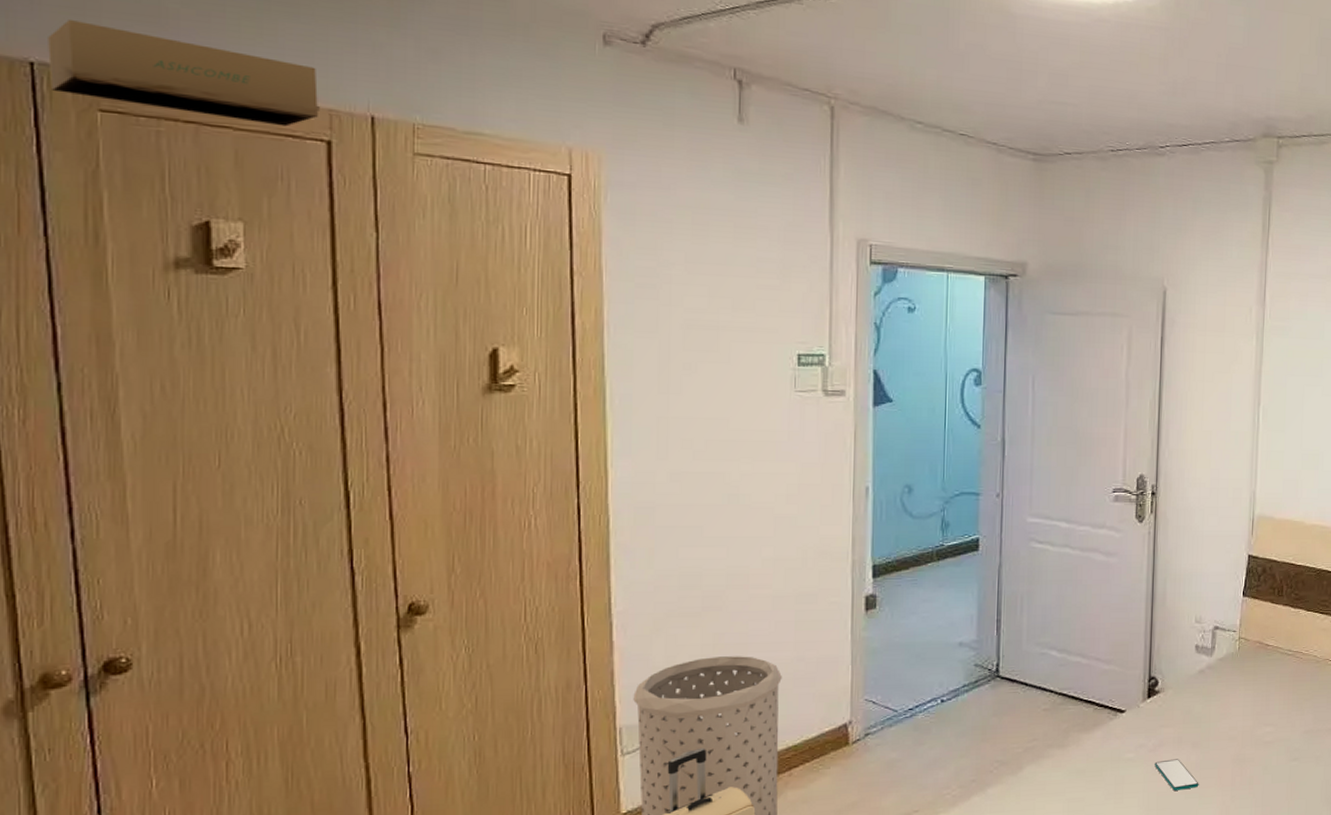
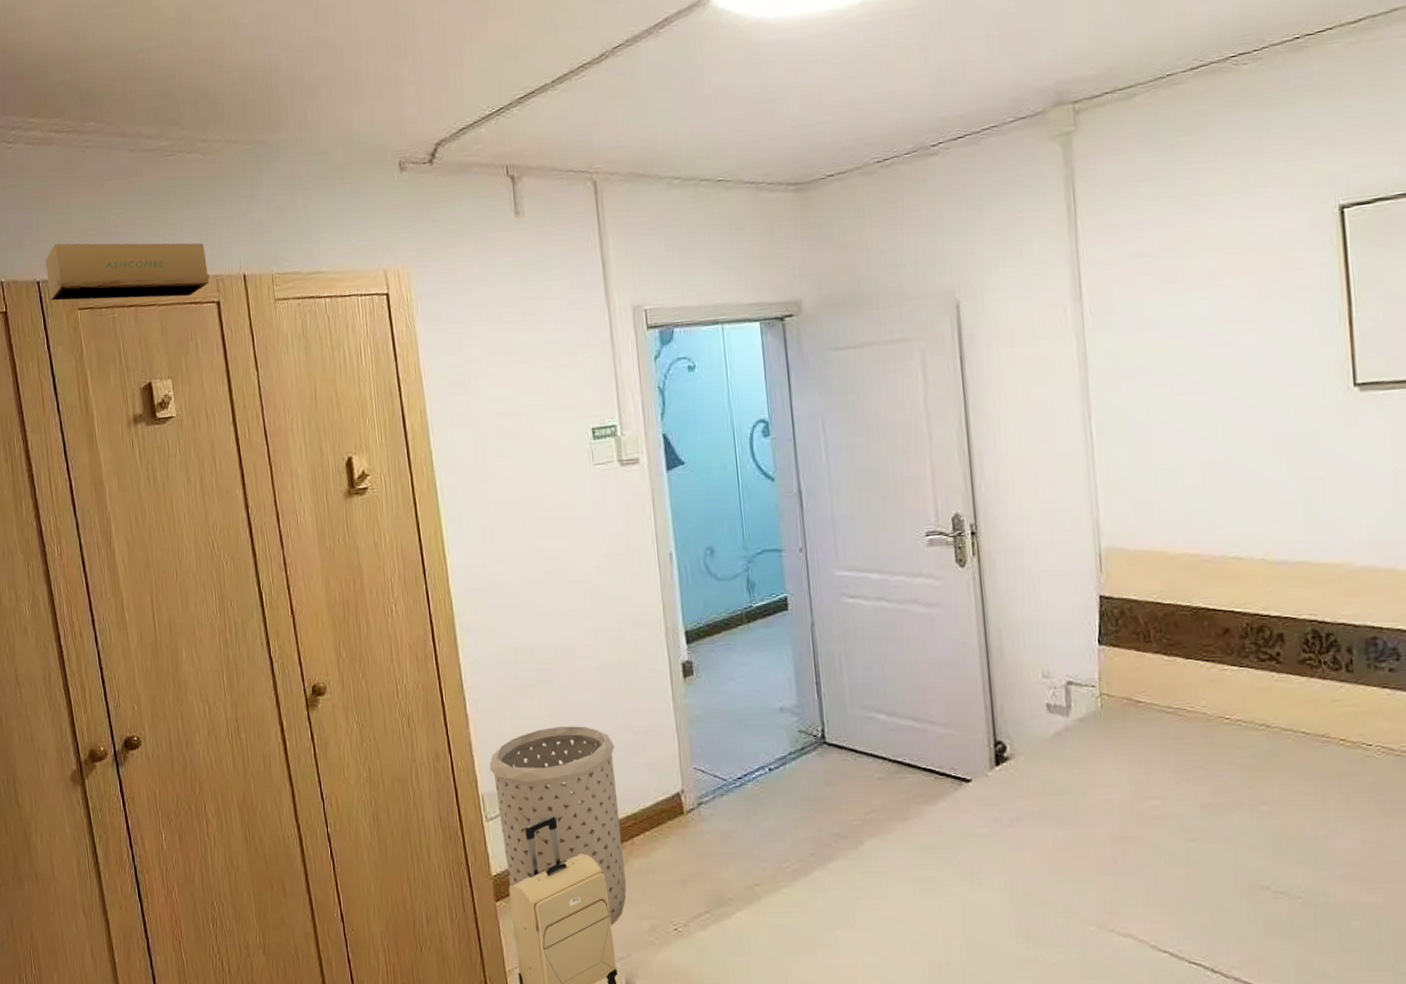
smartphone: present [1154,759,1199,791] -> none [1013,836,1072,873]

